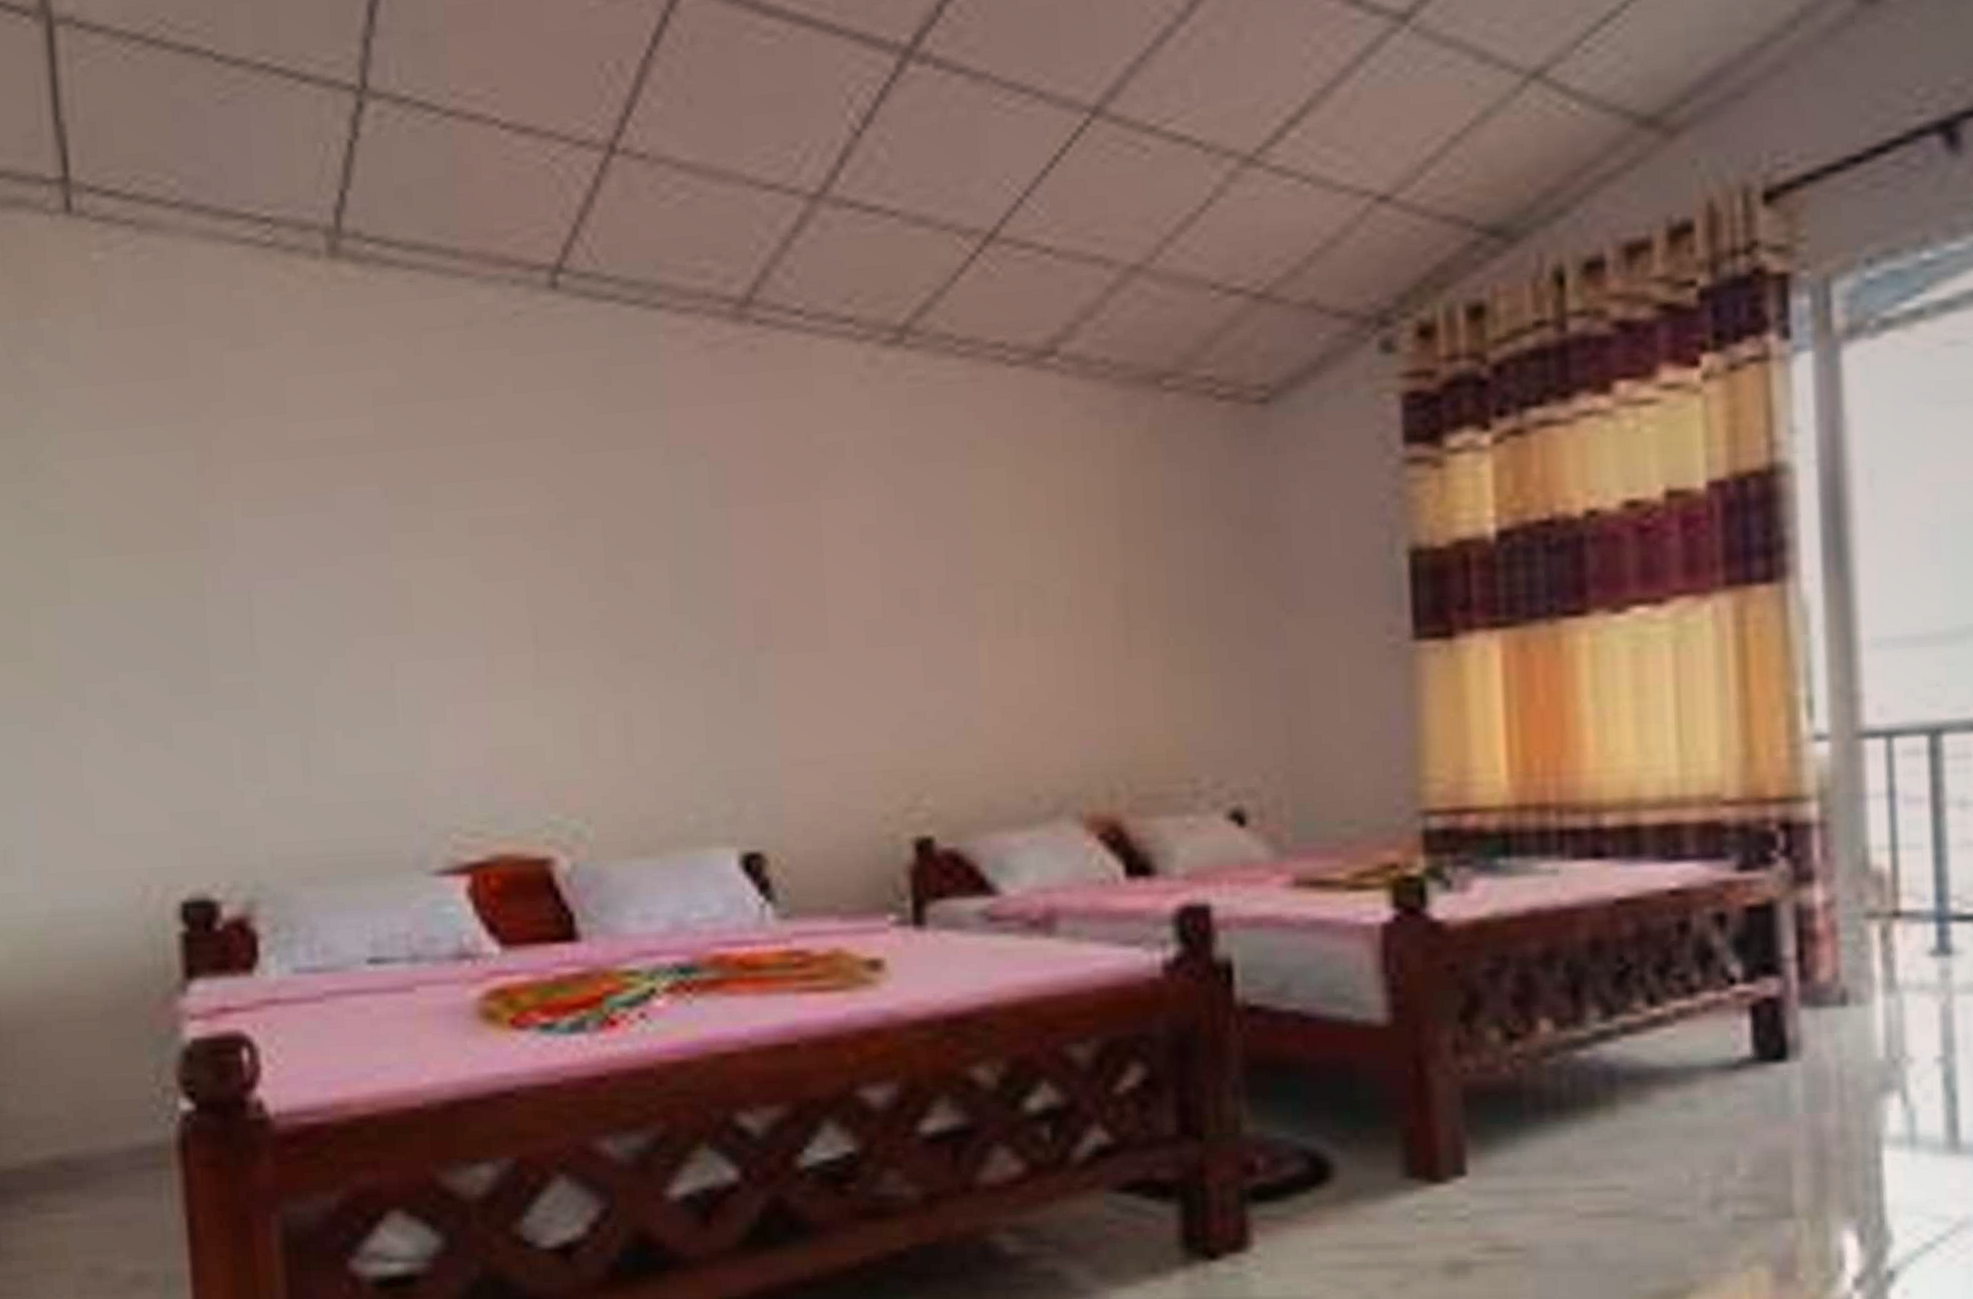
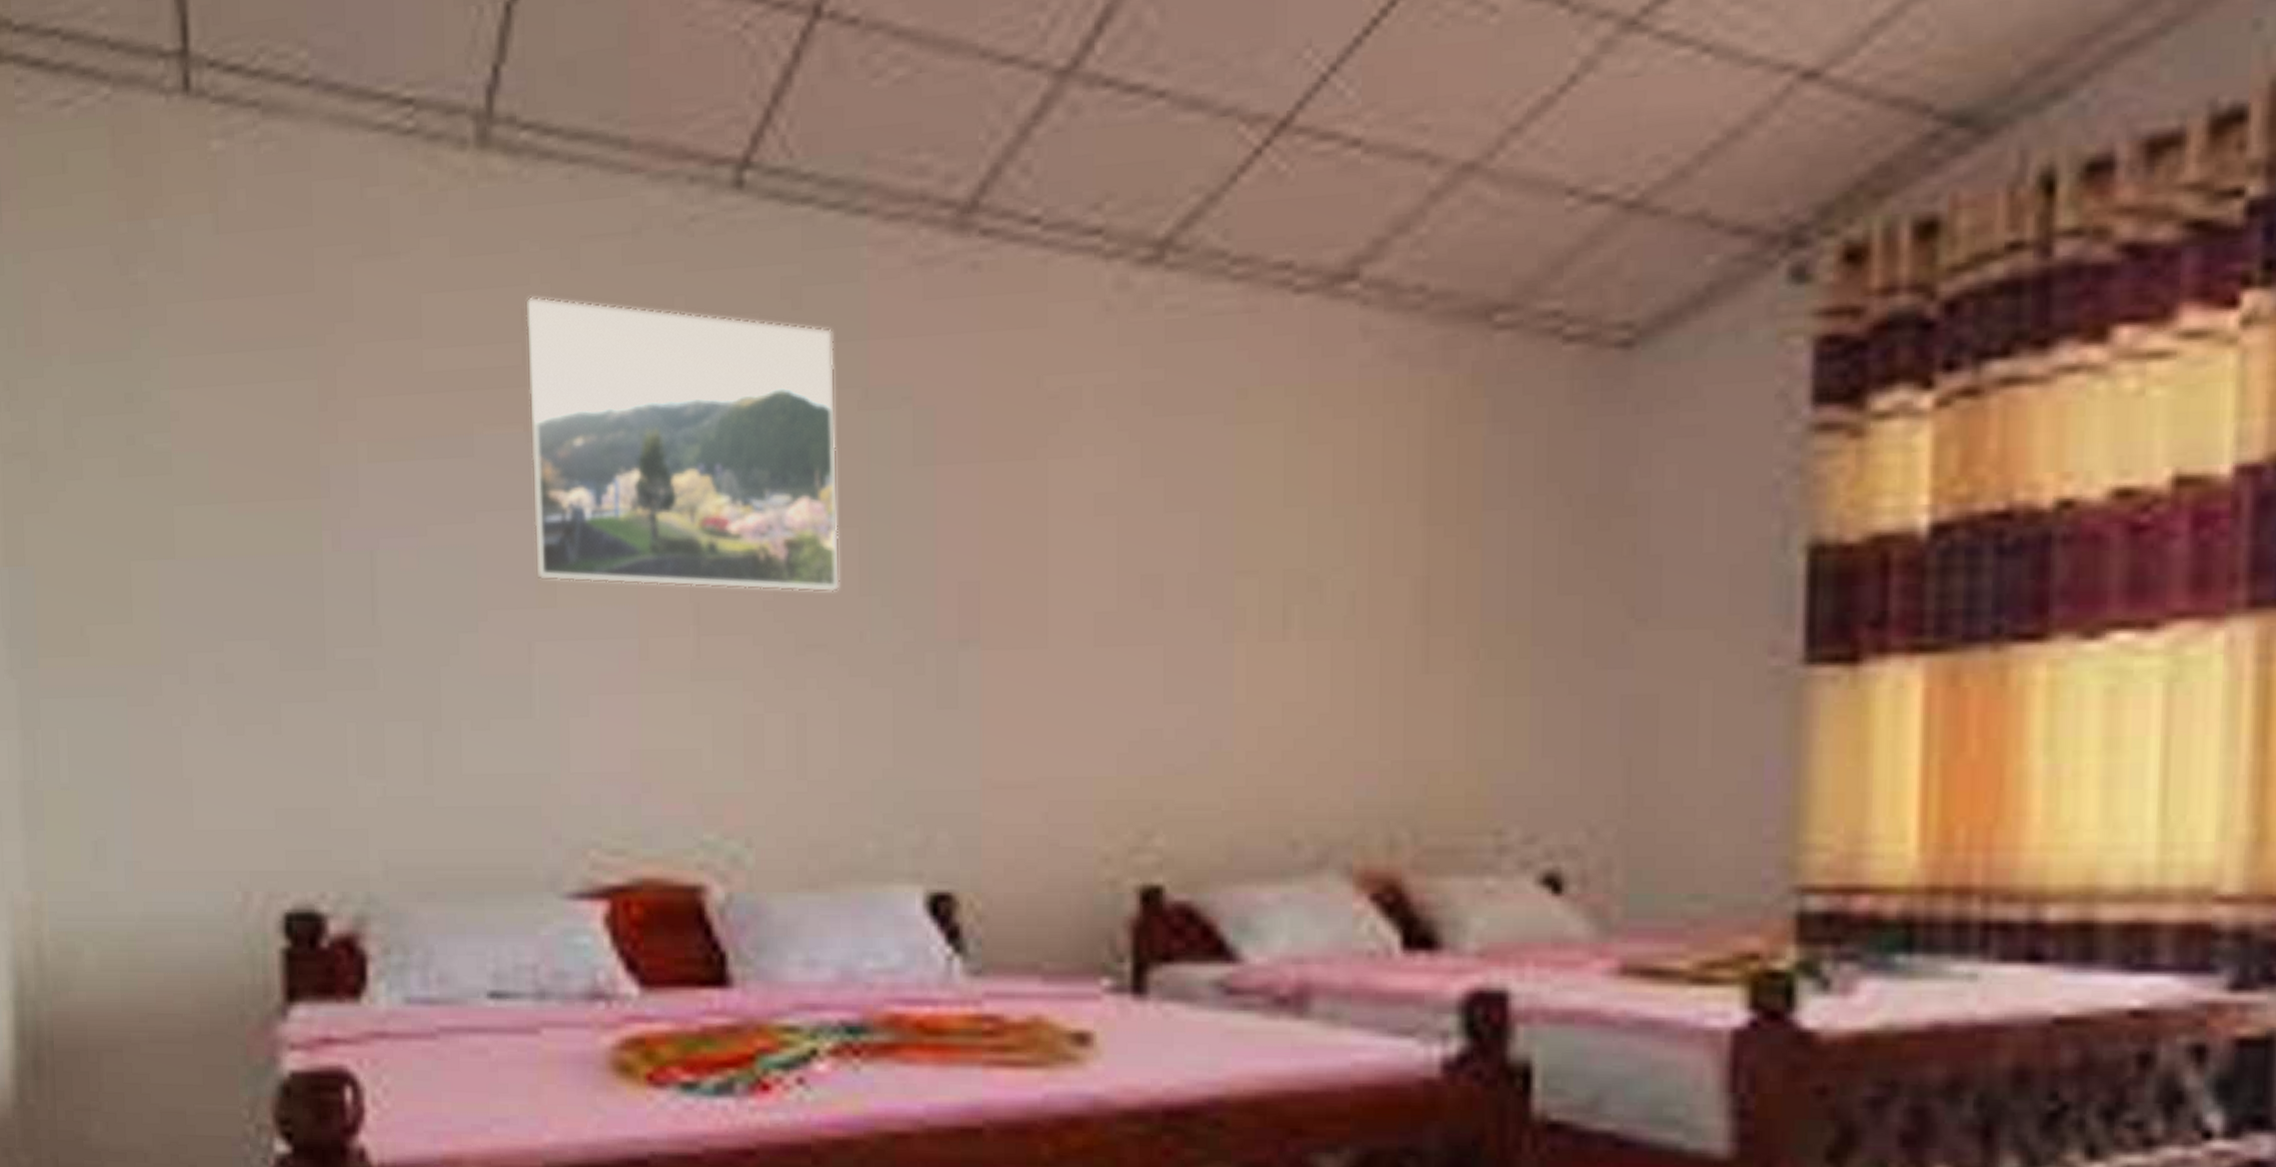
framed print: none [375,378,655,613] -> present [524,296,840,593]

